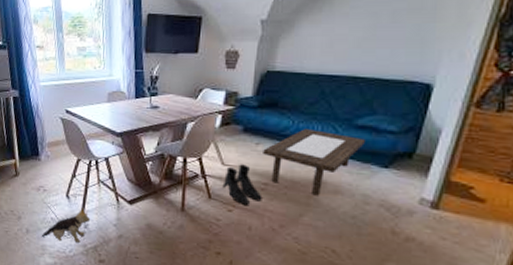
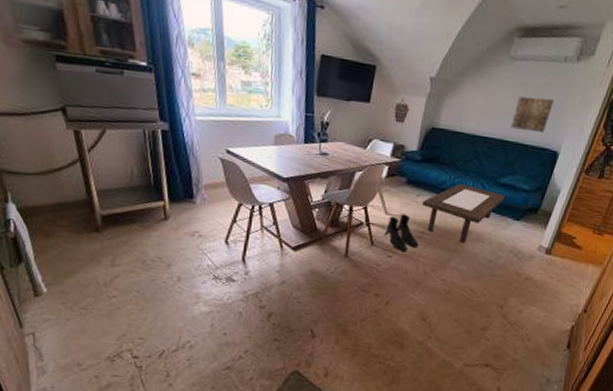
plush toy: present [41,208,91,244] -> none [195,254,252,291]
wall art: none [363,25,417,63] -> present [510,97,554,132]

